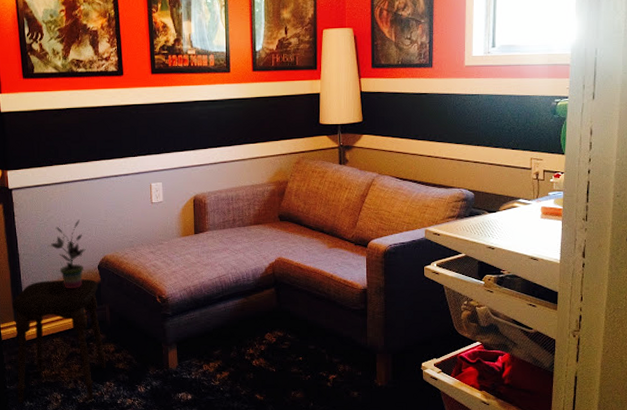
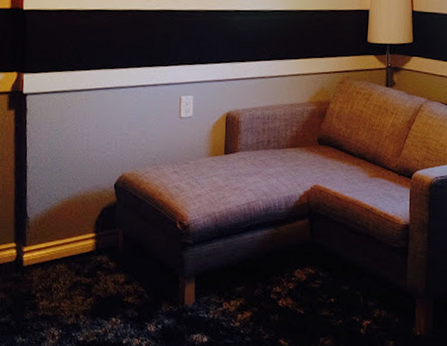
stool: present [12,279,106,404] -> none [8,198,114,339]
potted plant: present [48,219,86,289] -> none [61,131,103,209]

